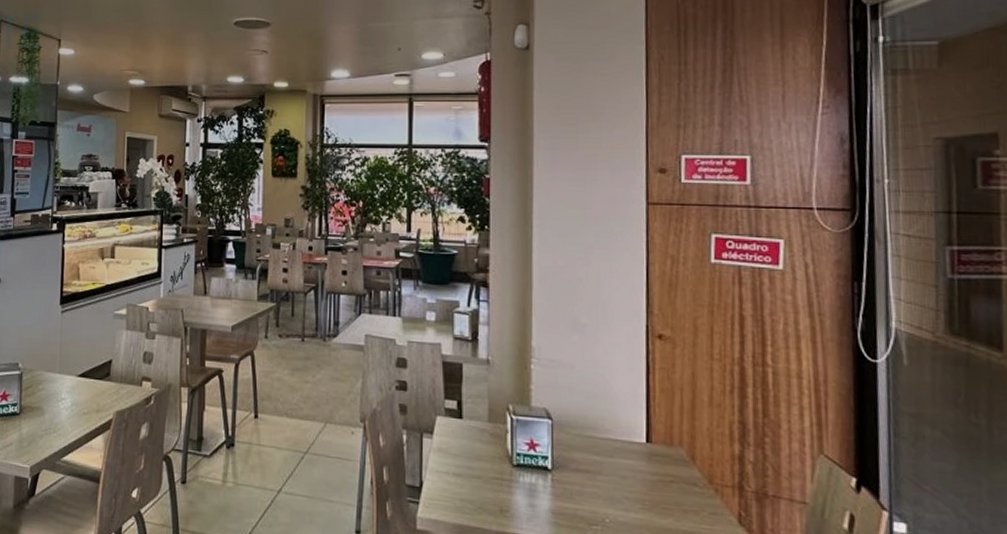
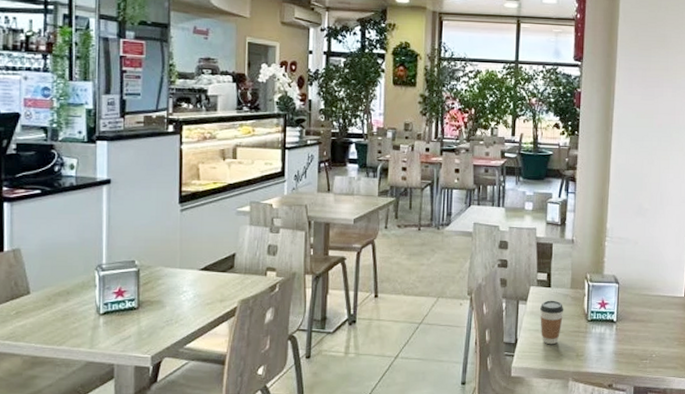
coffee cup: none [450,435,481,493] -> present [540,300,564,345]

